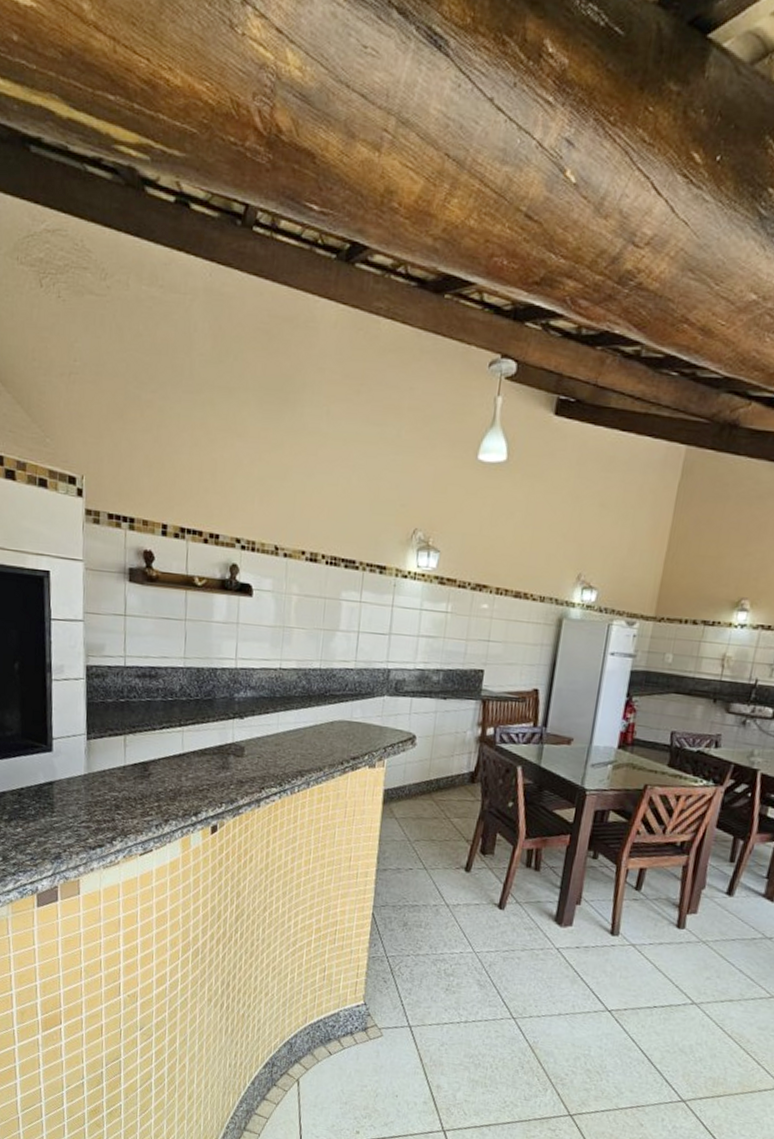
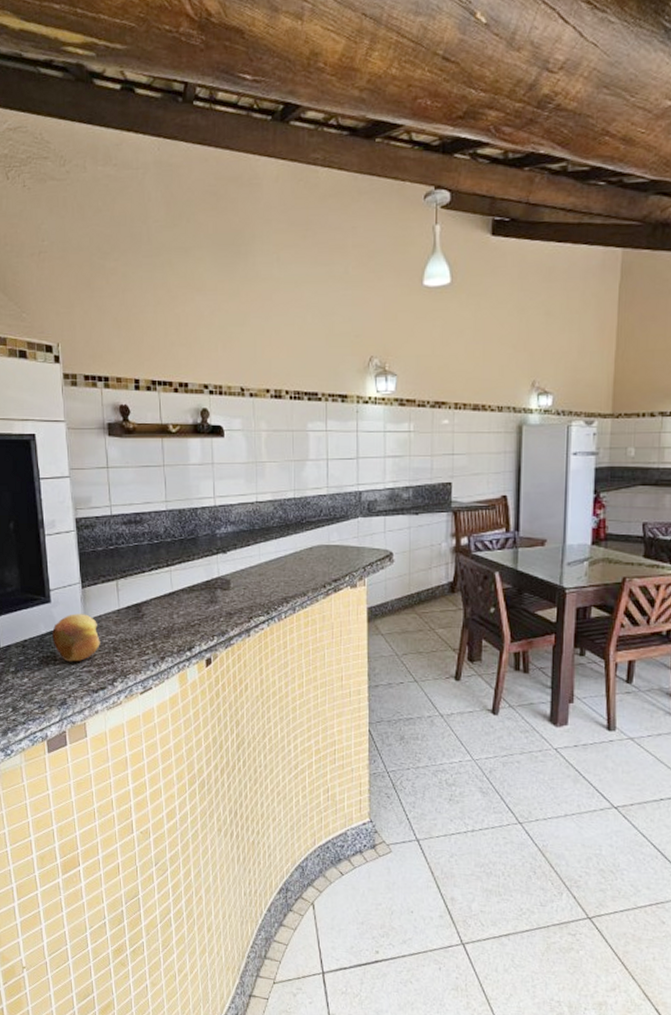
fruit: none [51,765,102,816] -> present [52,613,100,662]

